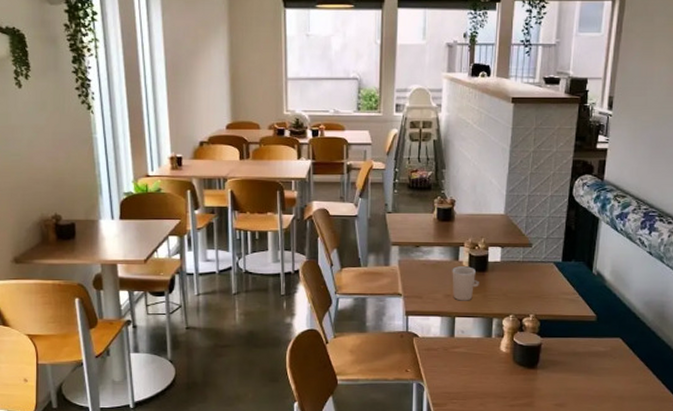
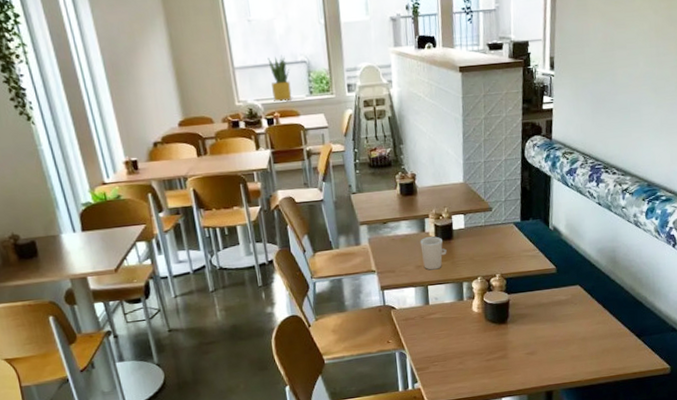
planter: none [320,70,341,114] -> present [267,54,292,101]

